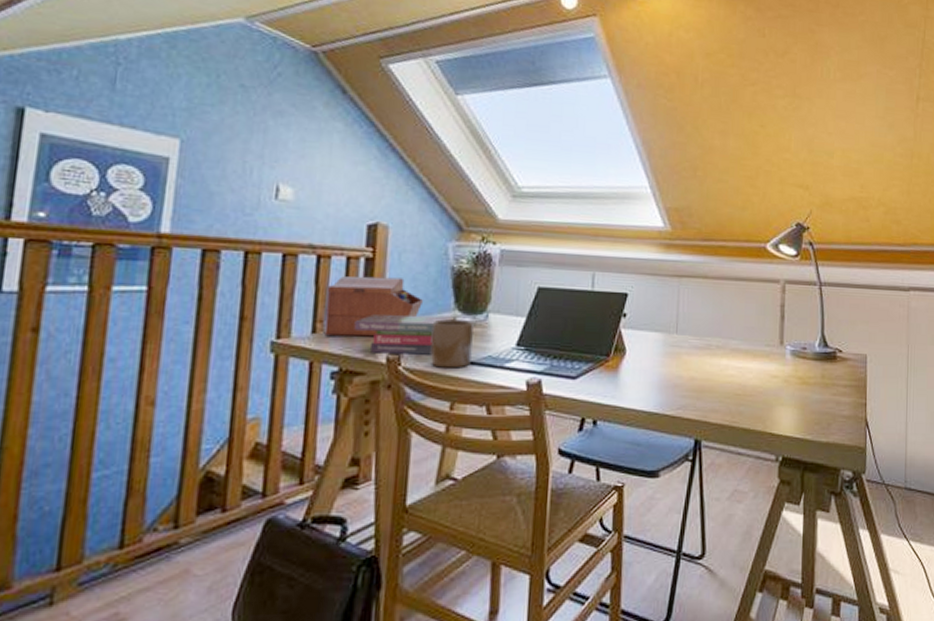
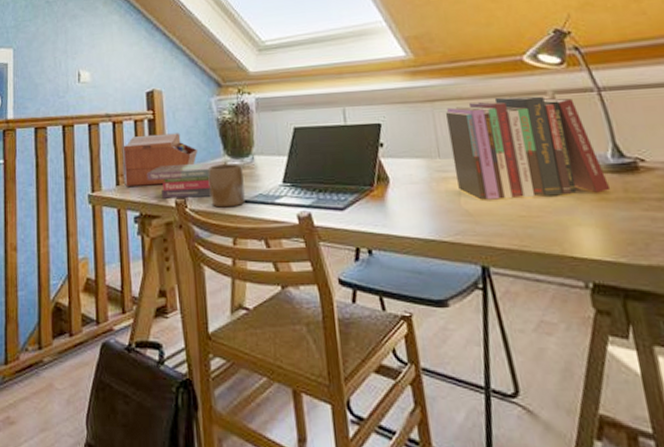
books: none [688,280,812,378] -> present [446,96,611,200]

